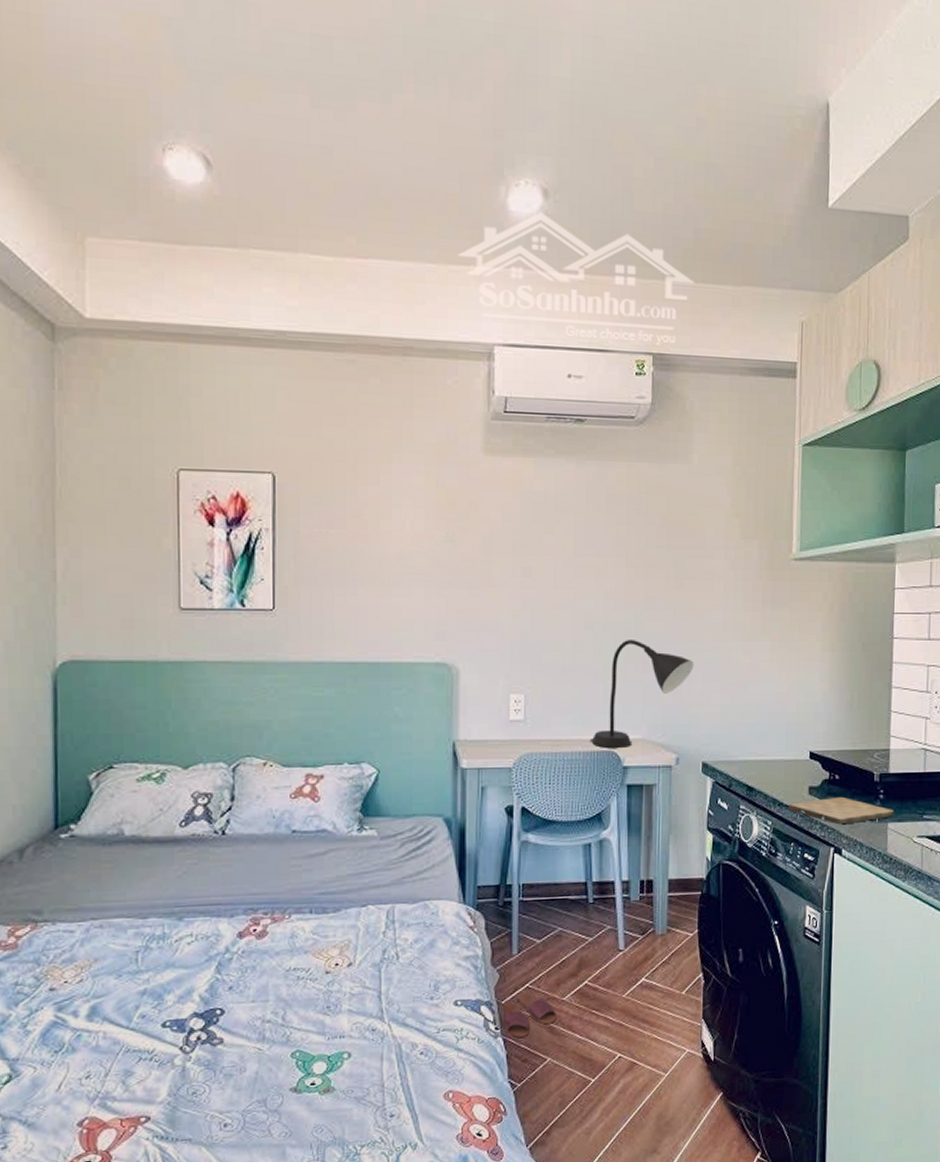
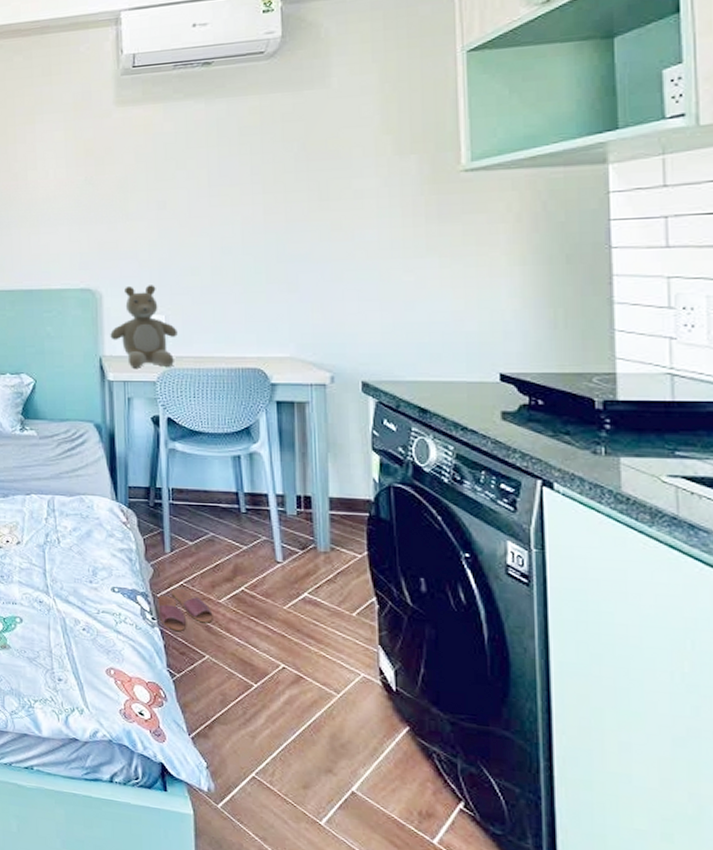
teddy bear: none [466,660,536,754] -> present [110,285,178,368]
desk lamp: present [589,640,694,749] -> none [233,262,346,367]
cutting board: present [787,796,894,825] -> none [473,424,628,456]

